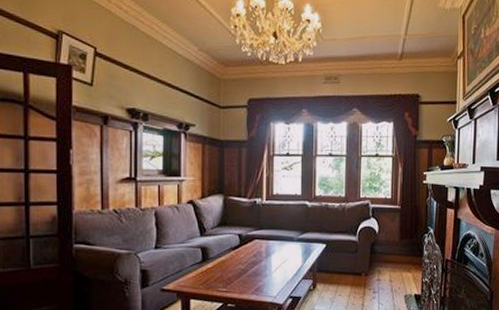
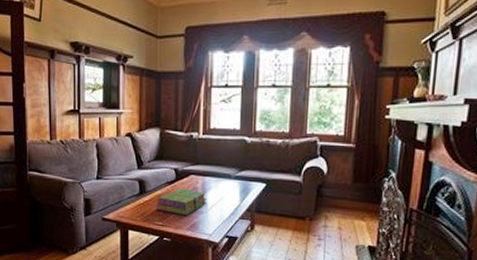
stack of books: none [220,253,270,279] -> present [156,188,206,215]

